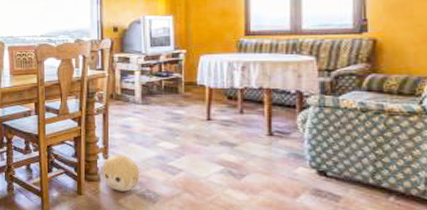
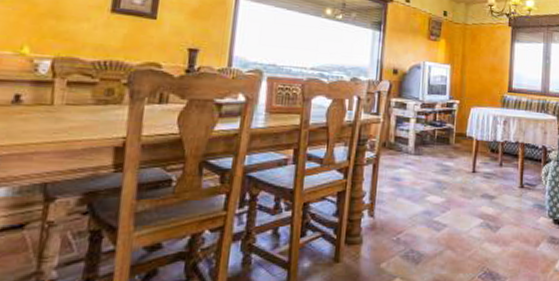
ball: present [102,155,140,192] -> none [365,211,406,254]

